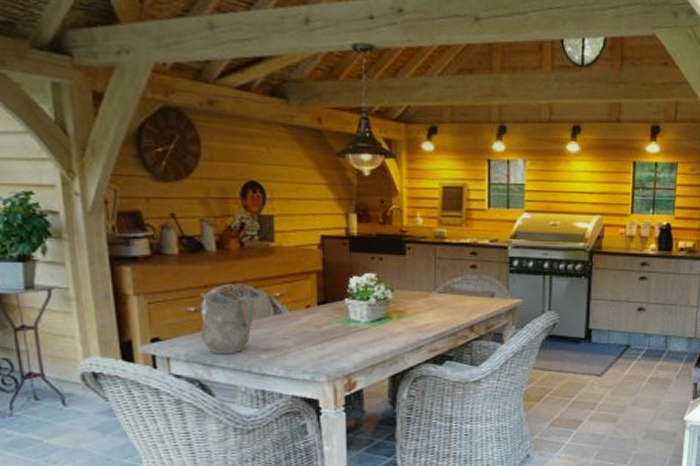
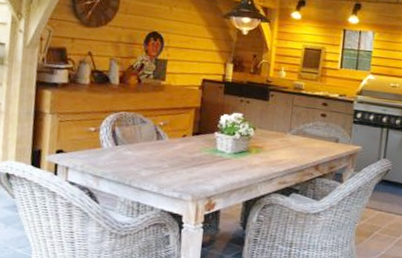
pitcher: present [200,292,254,354] -> none [95,116,142,169]

